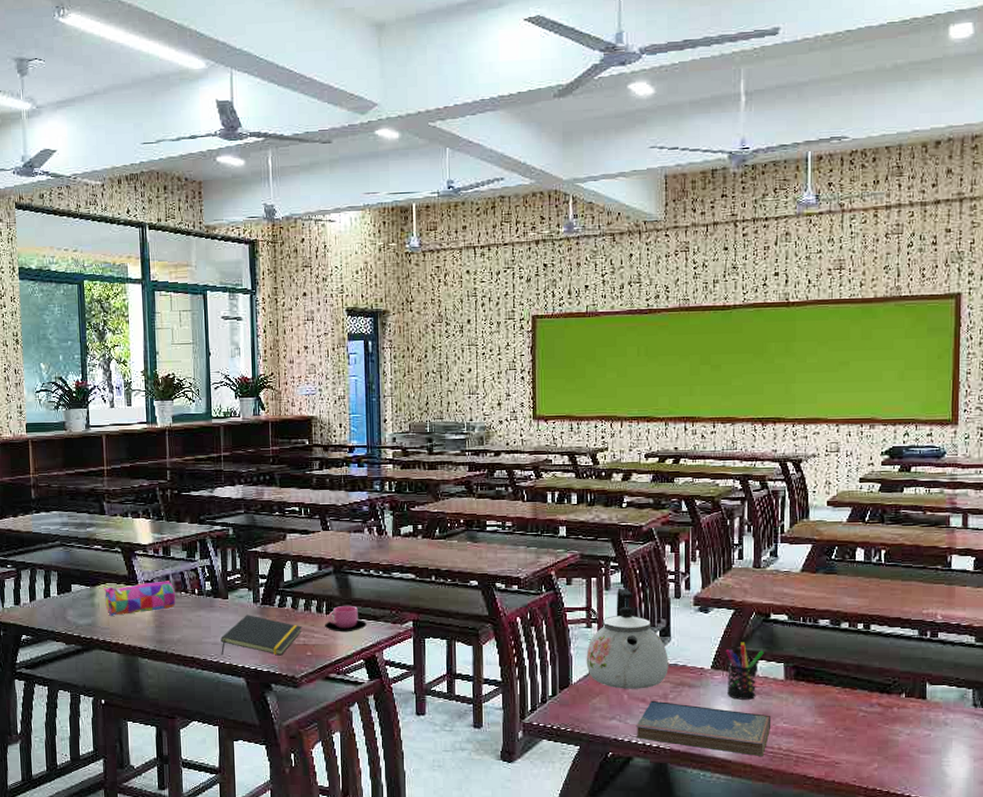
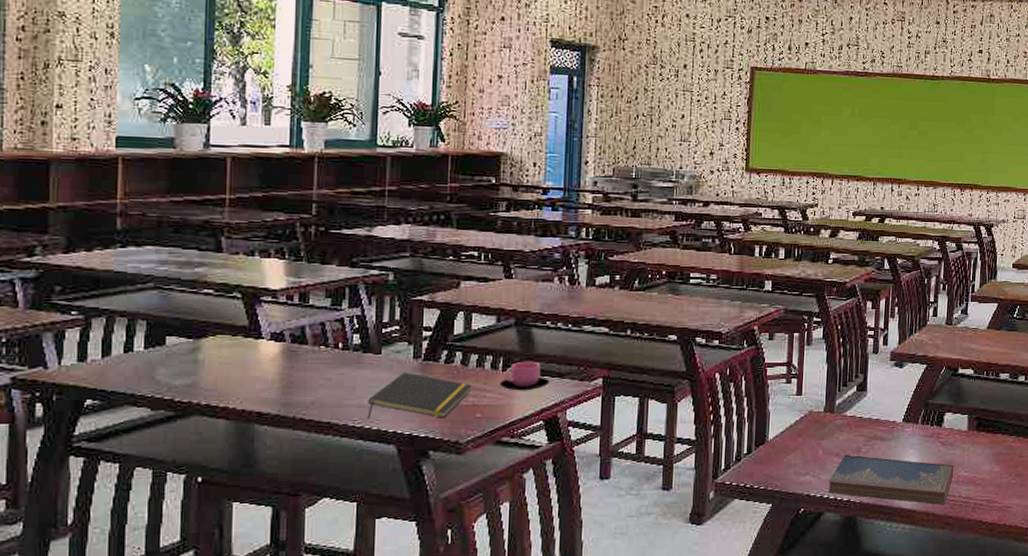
pencil case: present [103,581,176,617] -> none [212,333,313,376]
kettle: present [586,588,668,689] -> none [783,343,864,444]
pen holder: present [725,642,764,700] -> none [915,395,951,451]

